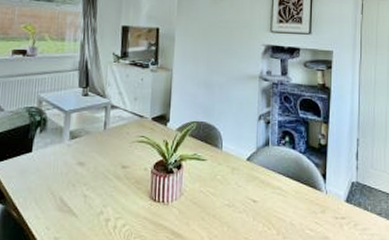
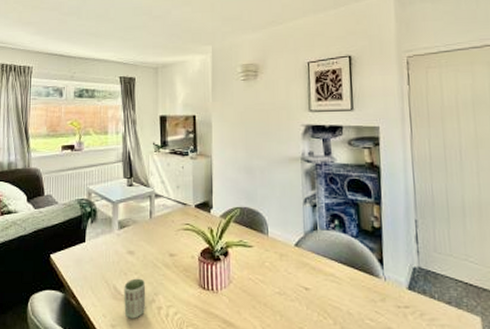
cup: none [69,190,95,231] -> present [124,278,146,319]

